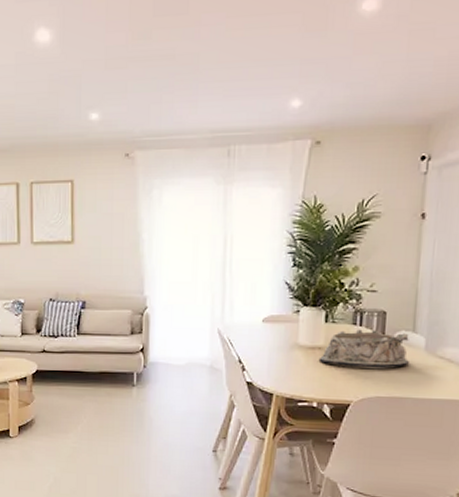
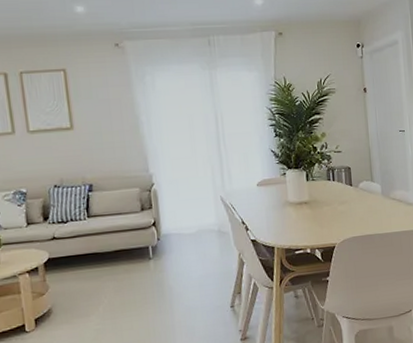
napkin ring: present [318,329,409,368] -> none [306,182,372,215]

